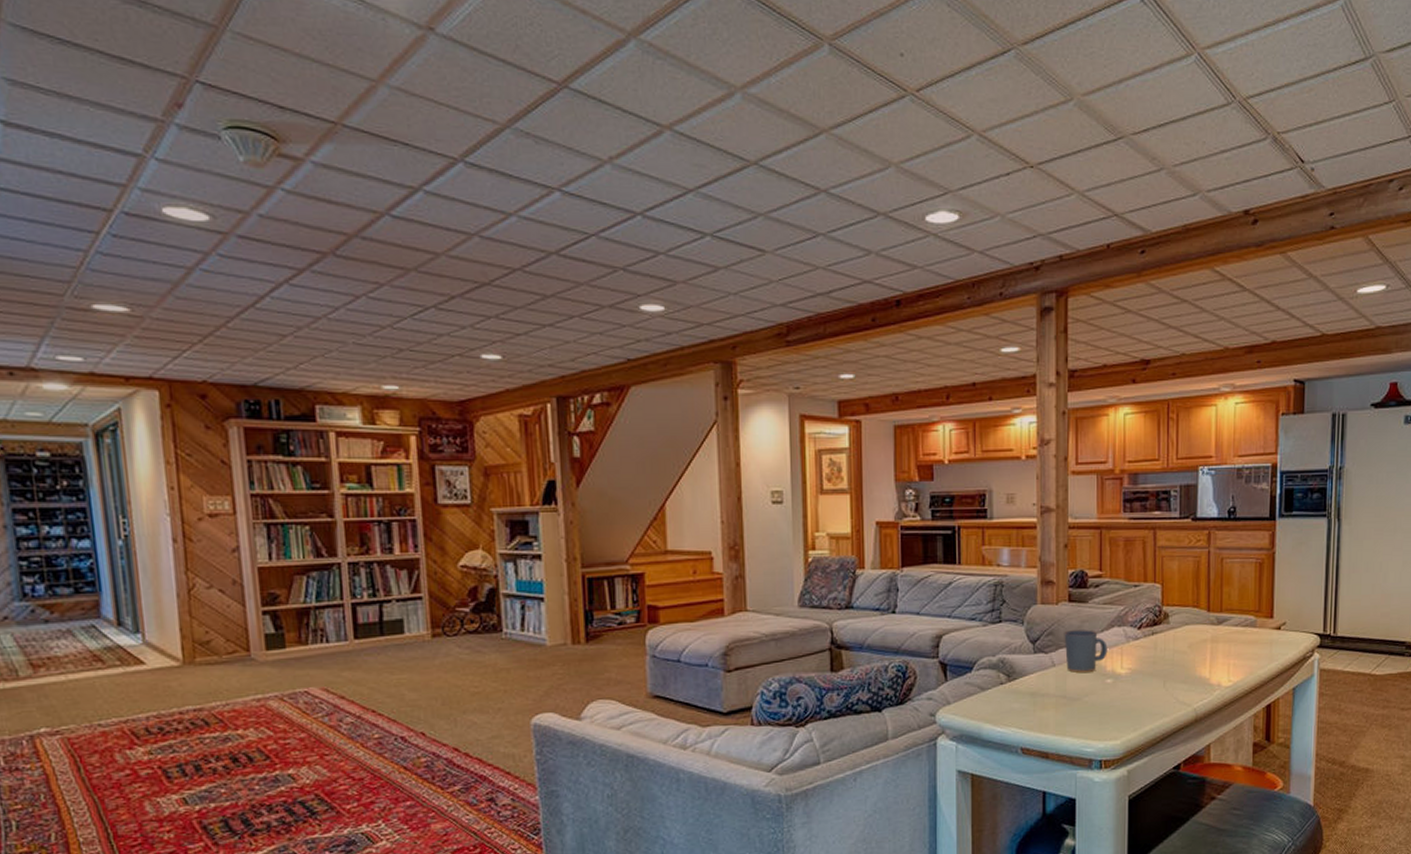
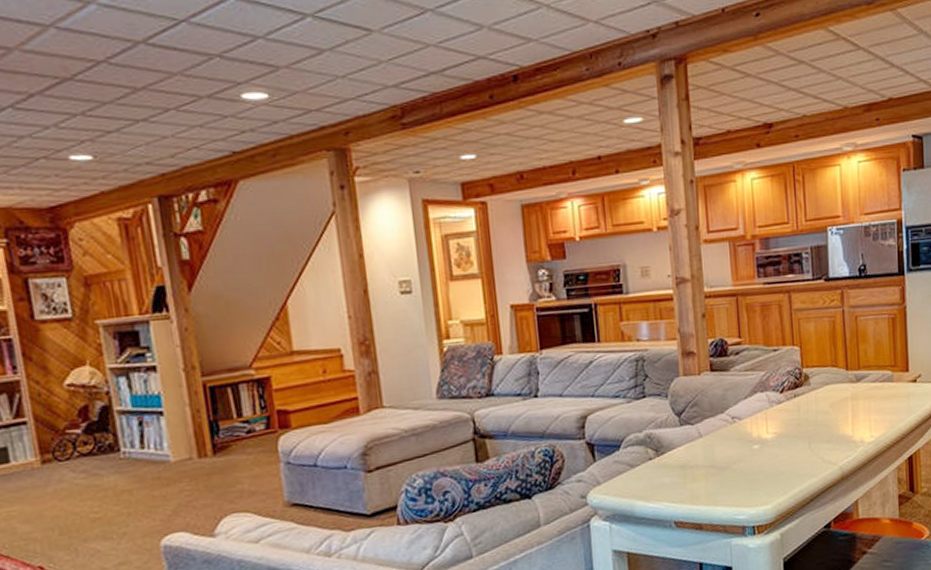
mug: present [1064,629,1108,673] -> none [708,397,752,442]

